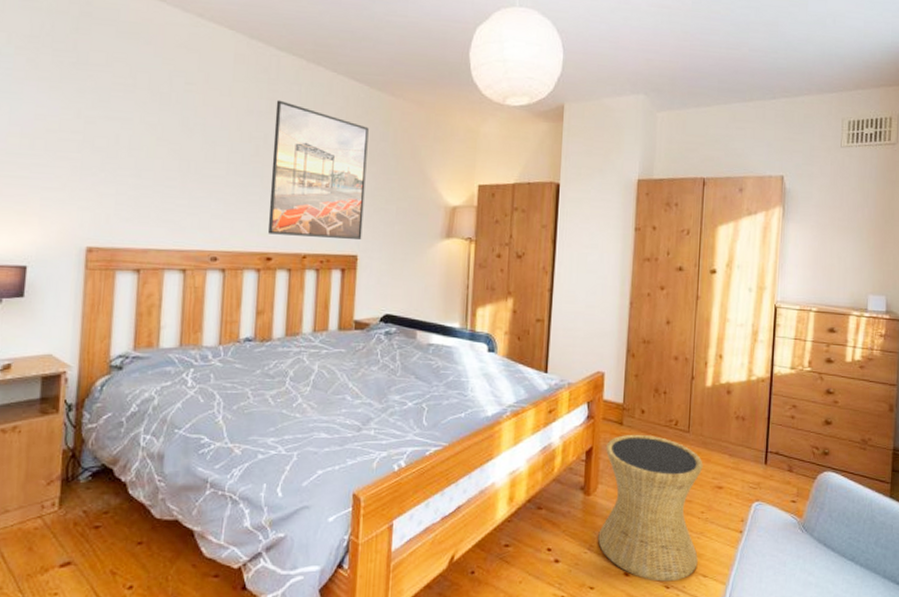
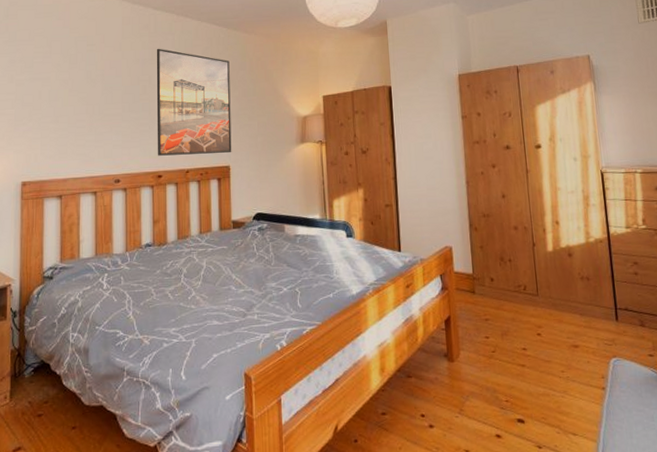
side table: present [598,434,703,582] -> none [462,300,566,442]

